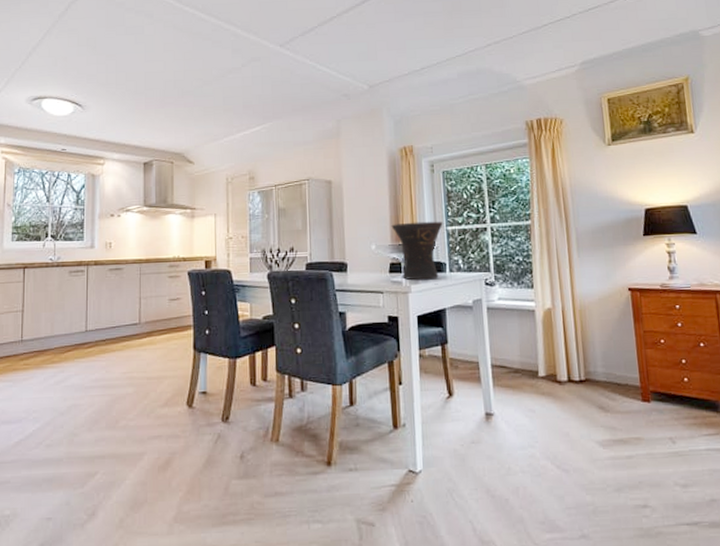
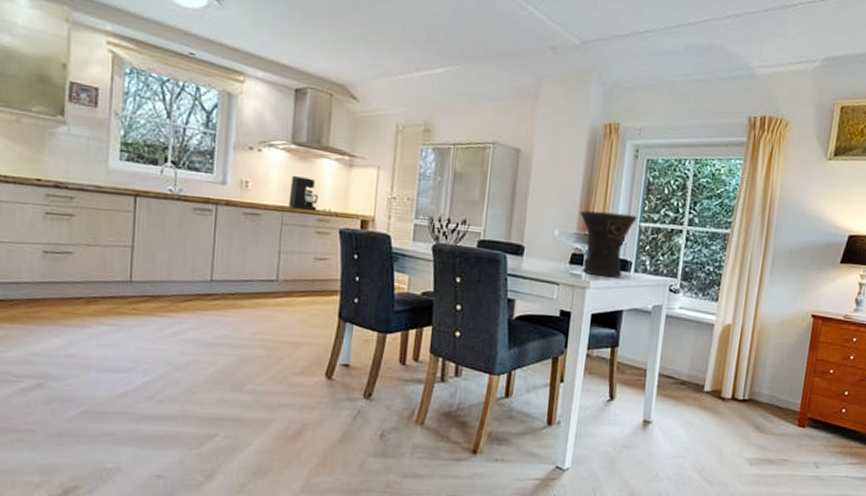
coffee maker: none [144,231,168,260] -> present [288,175,318,212]

